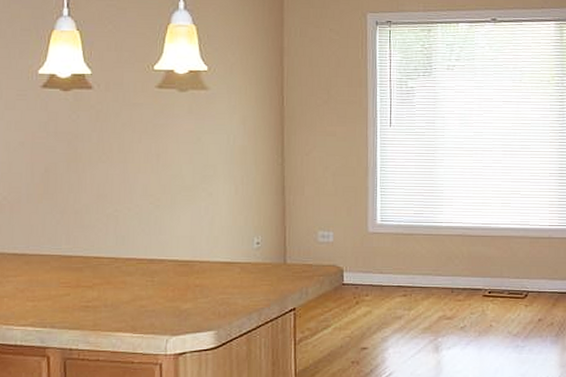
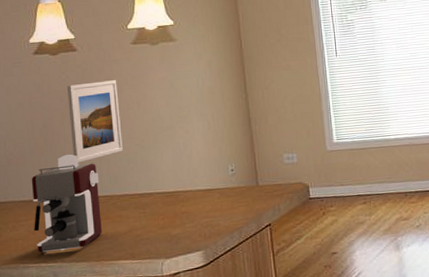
coffee maker: none [23,205,104,315] -> present [31,154,102,252]
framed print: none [76,126,136,217] -> present [67,80,123,163]

